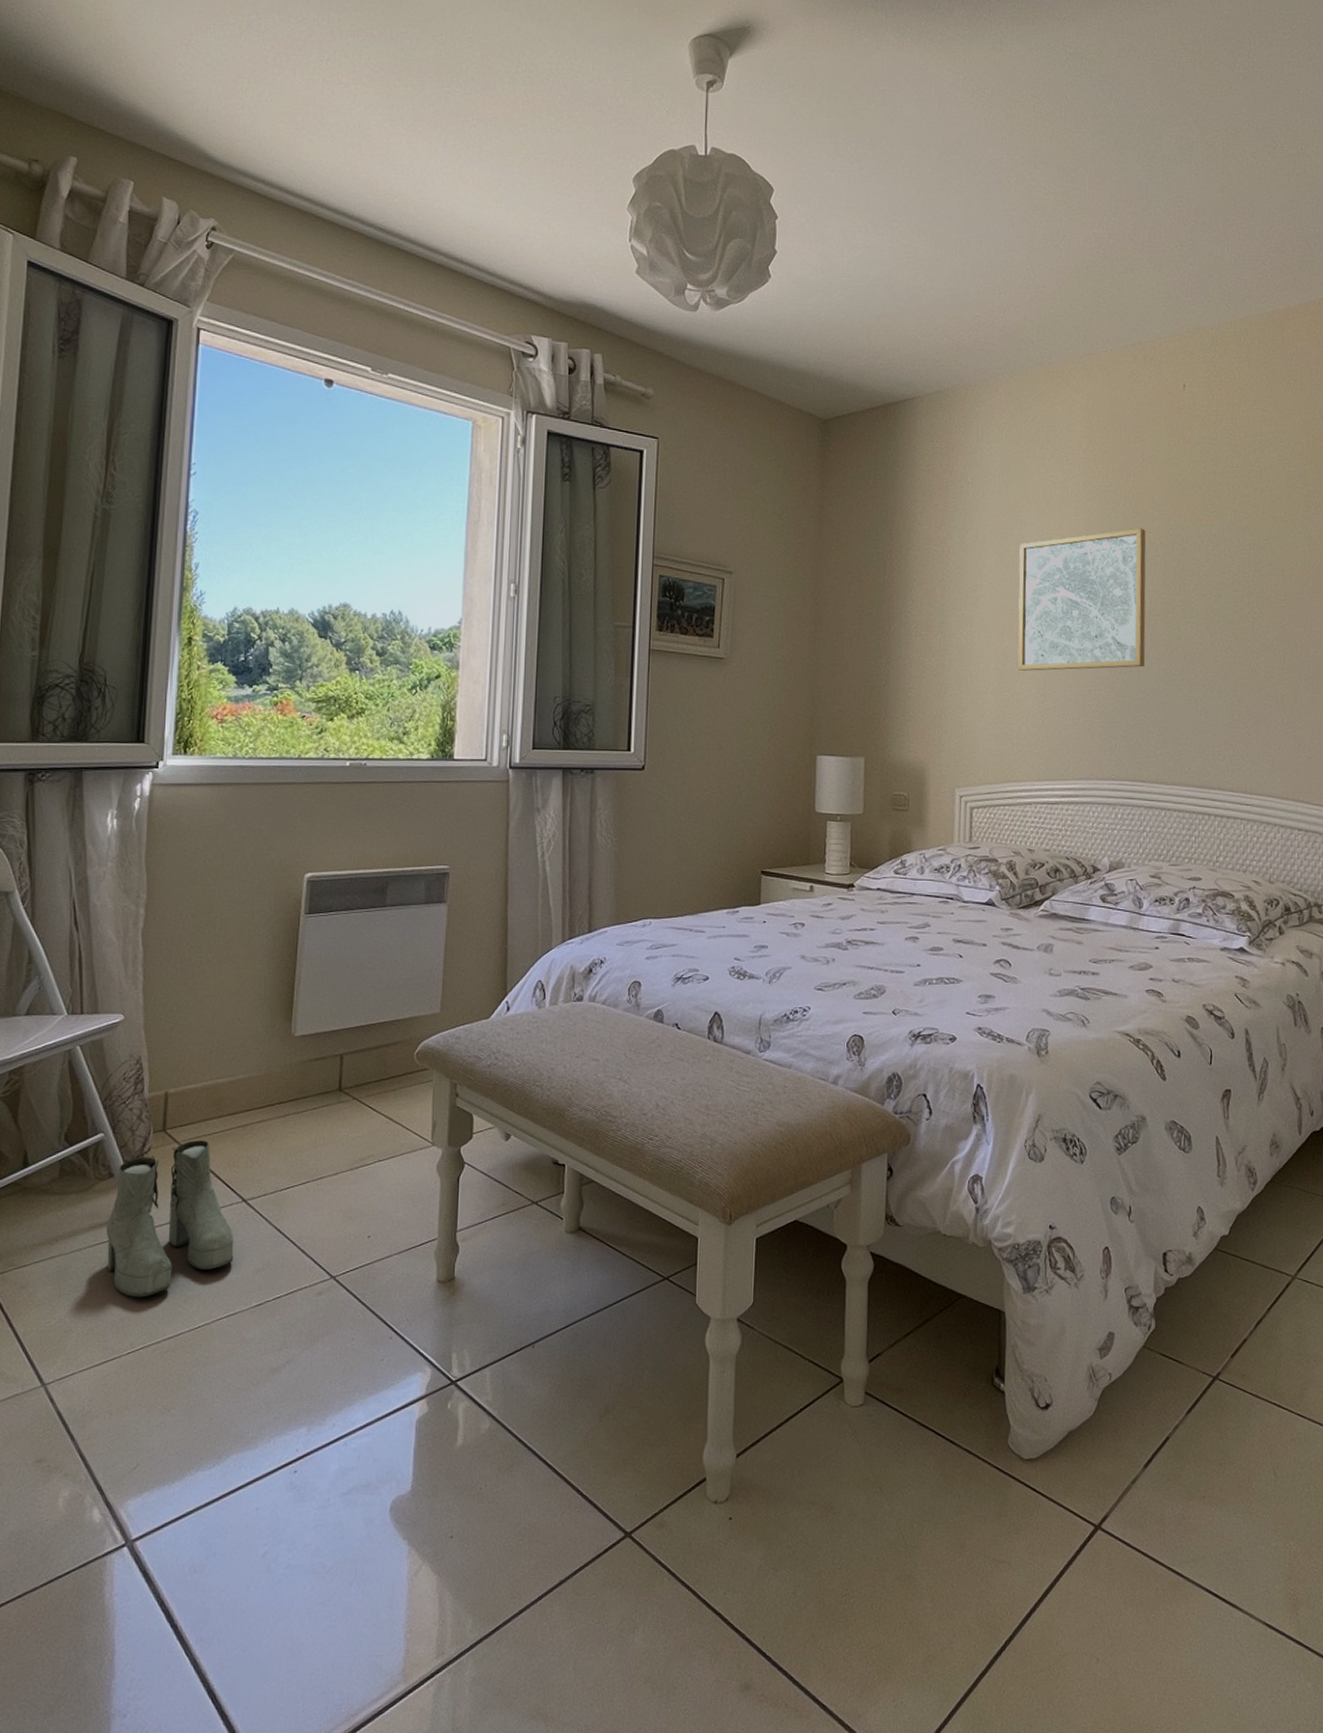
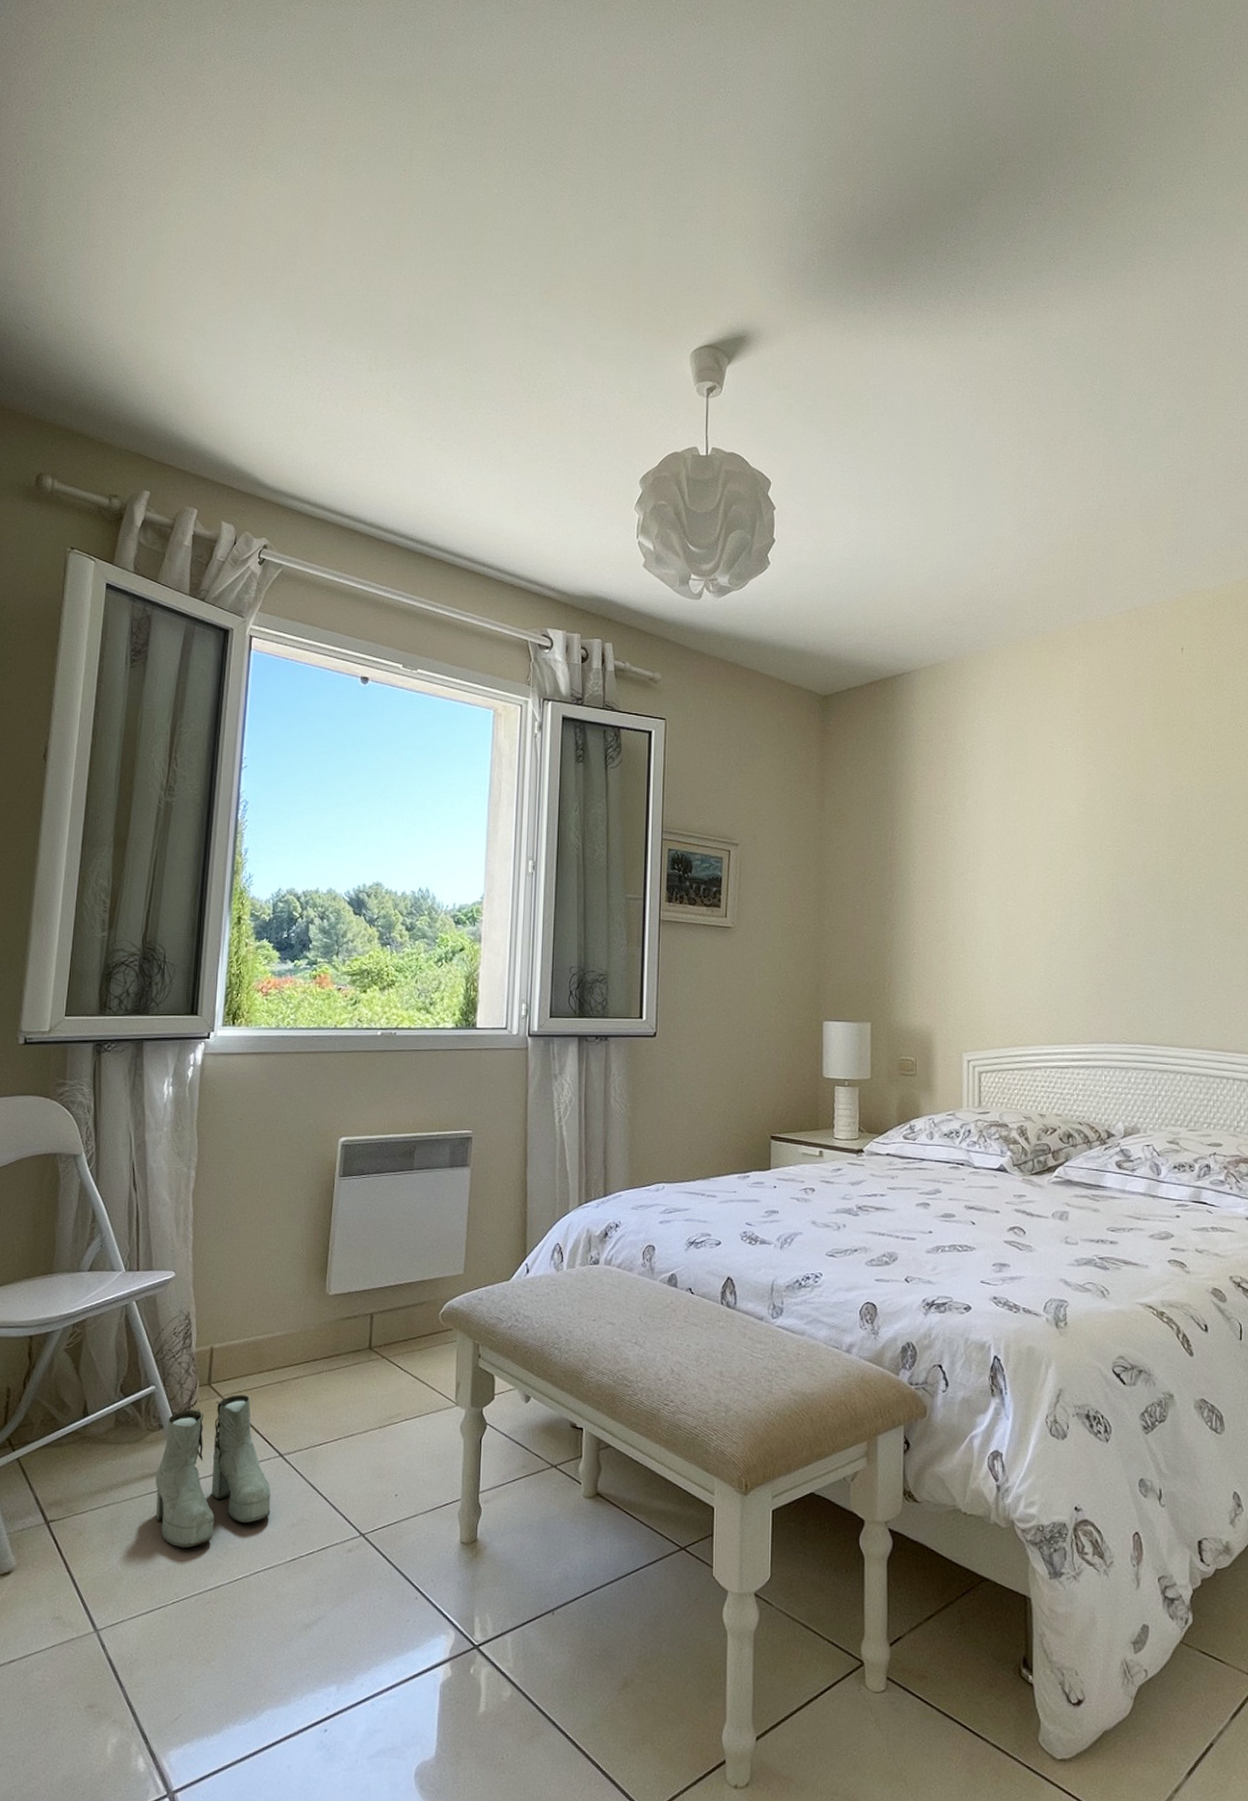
wall art: present [1017,528,1146,671] -> none [1020,790,1154,935]

